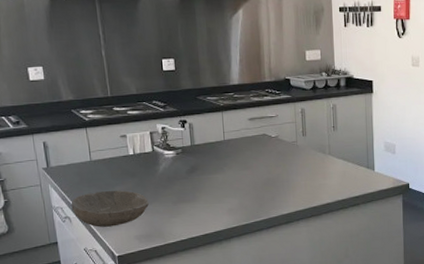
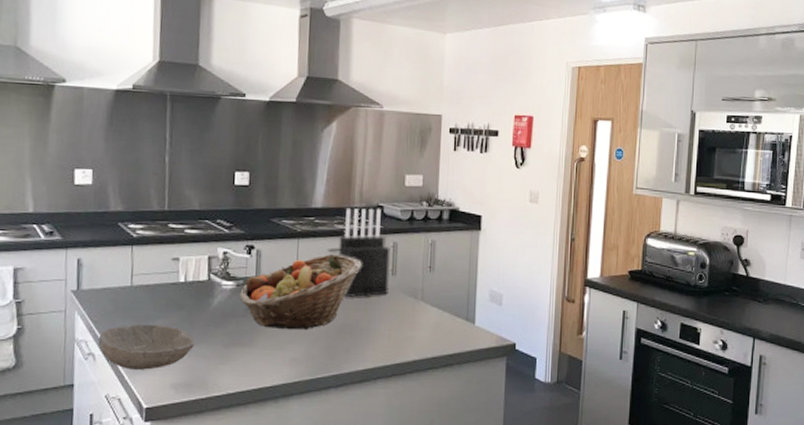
fruit basket: none [180,122,277,187] -> present [239,254,362,331]
knife block: none [256,81,301,156] -> present [338,208,390,297]

